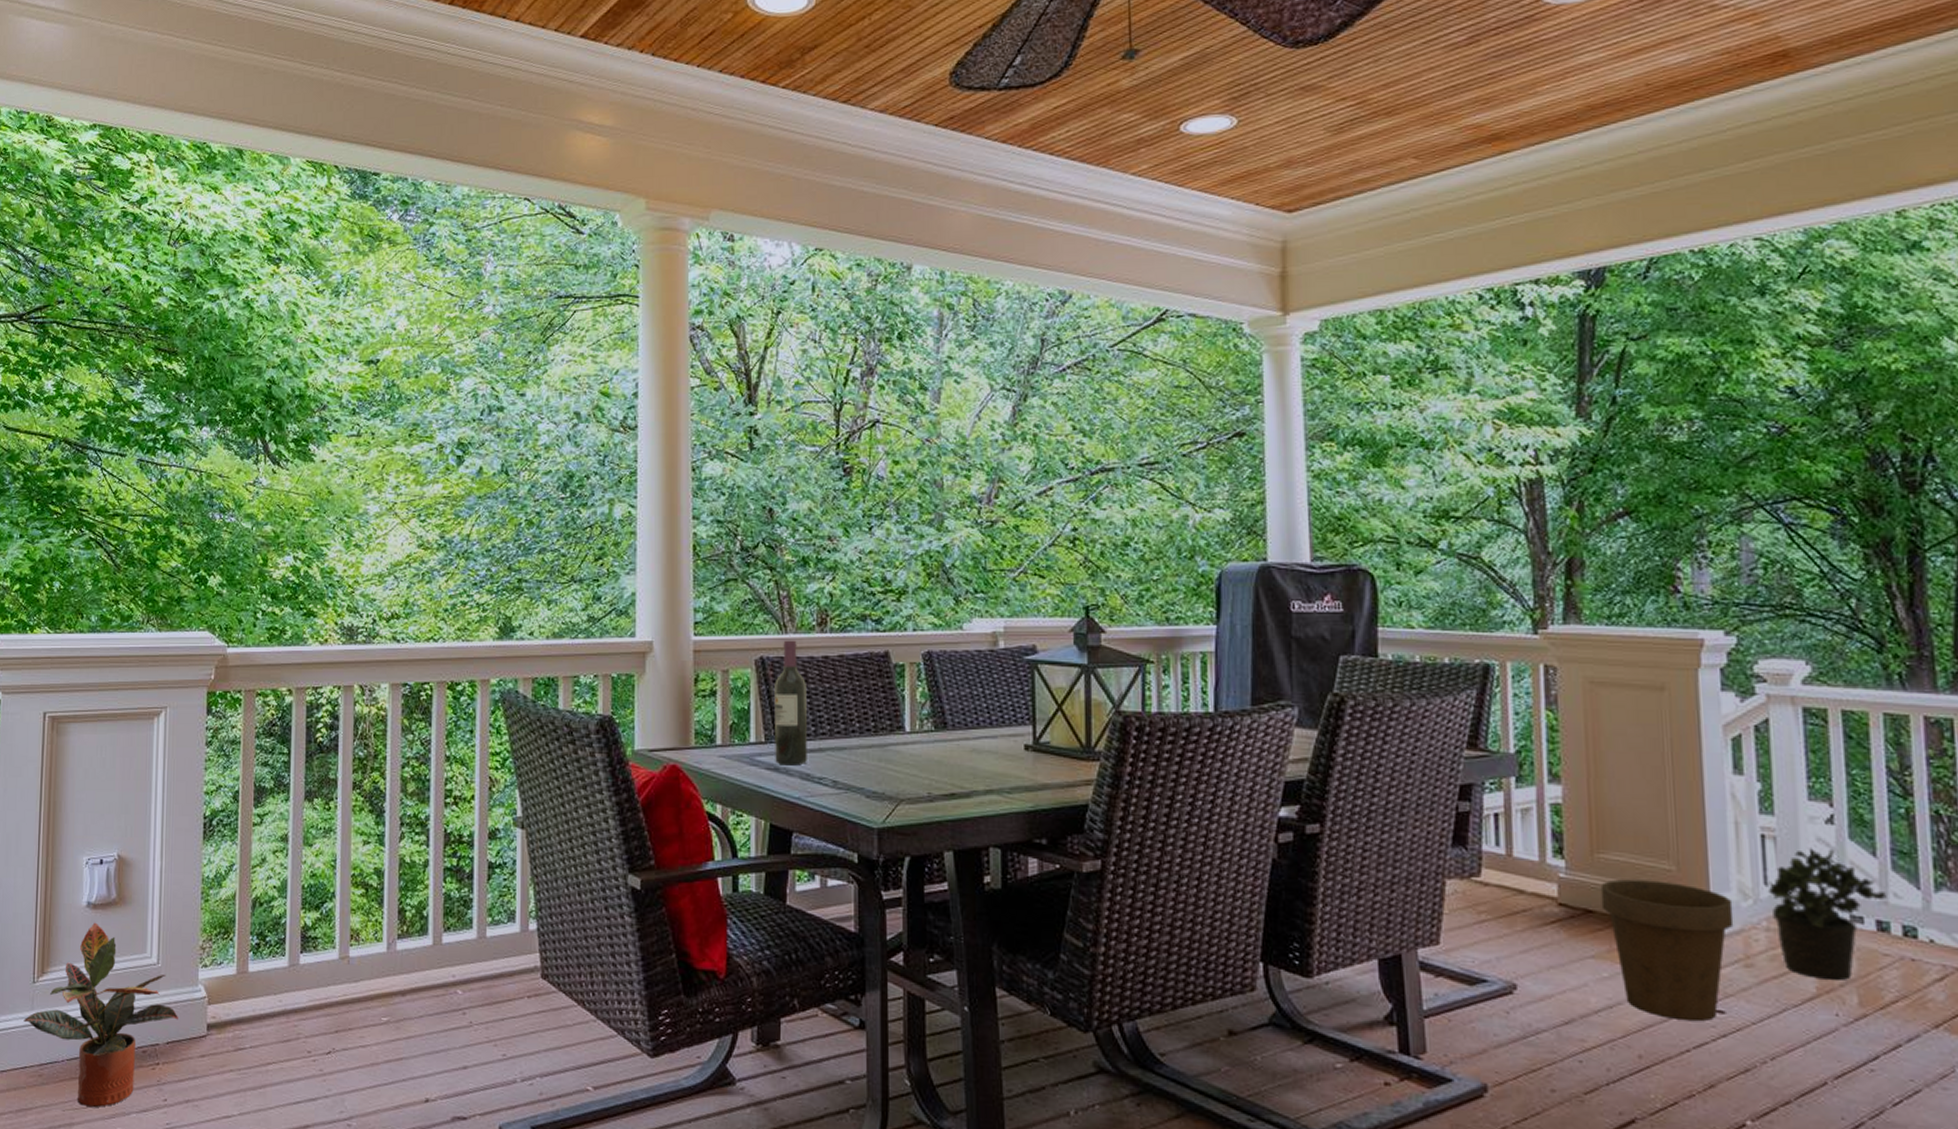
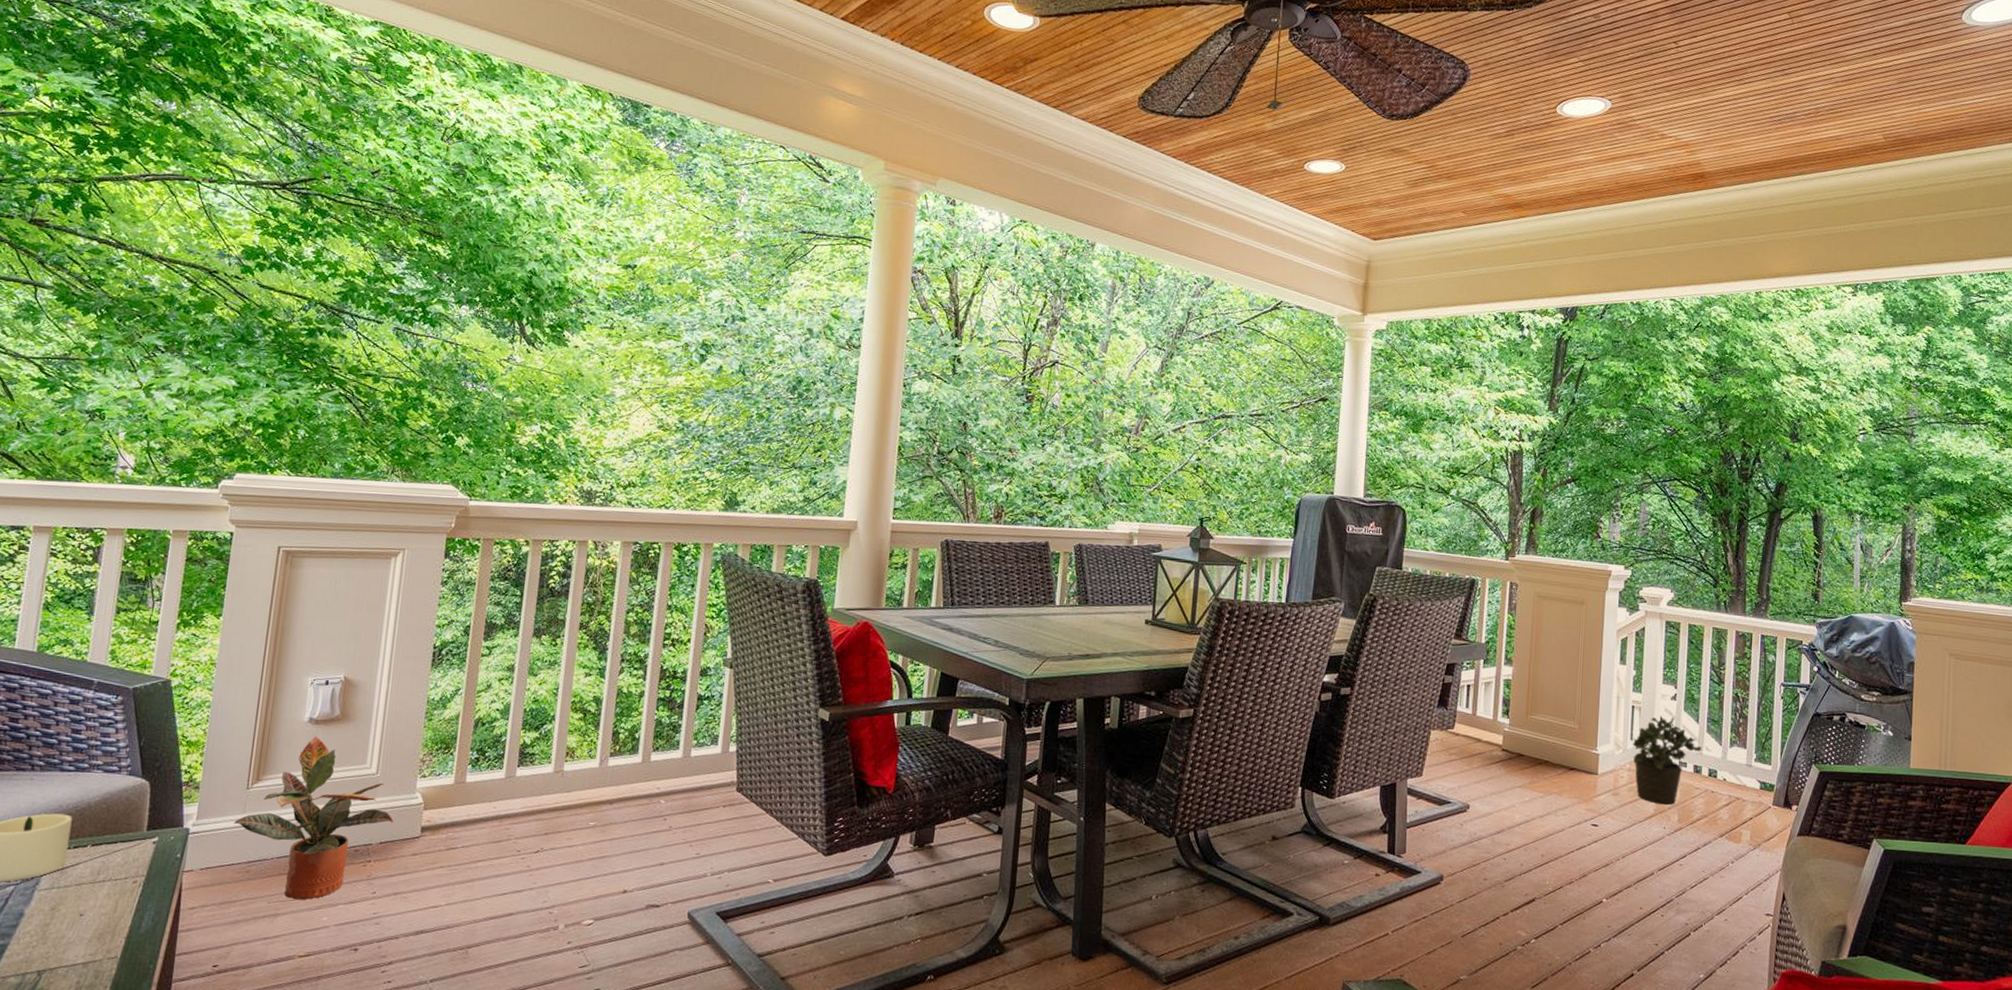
wine bottle: present [775,640,807,766] -> none [950,527,981,627]
flowerpot: present [1600,879,1734,1022] -> none [1529,733,1610,832]

